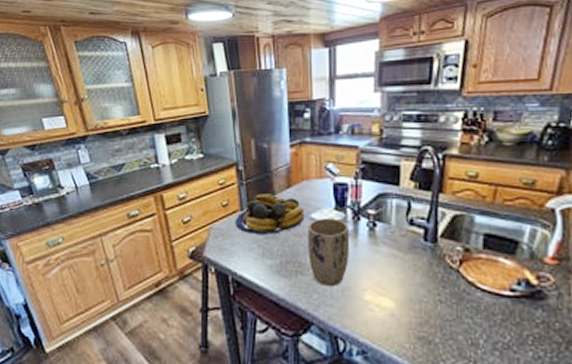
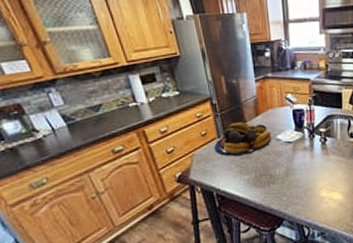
plant pot: present [308,217,350,286] -> none [275,137,308,190]

